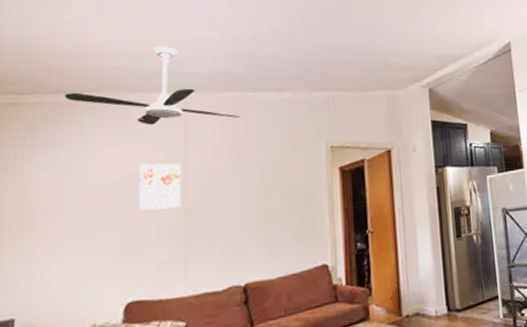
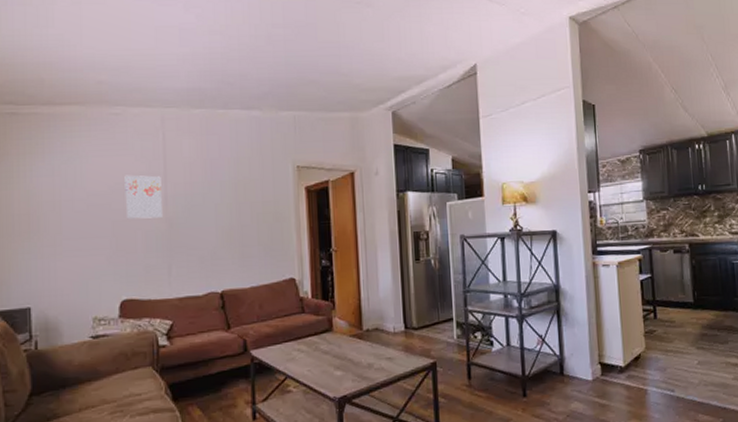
ceiling fan: present [64,46,241,126] -> none [55,61,213,139]

